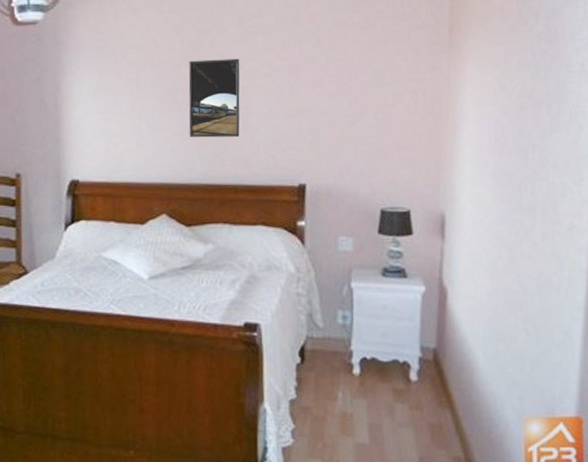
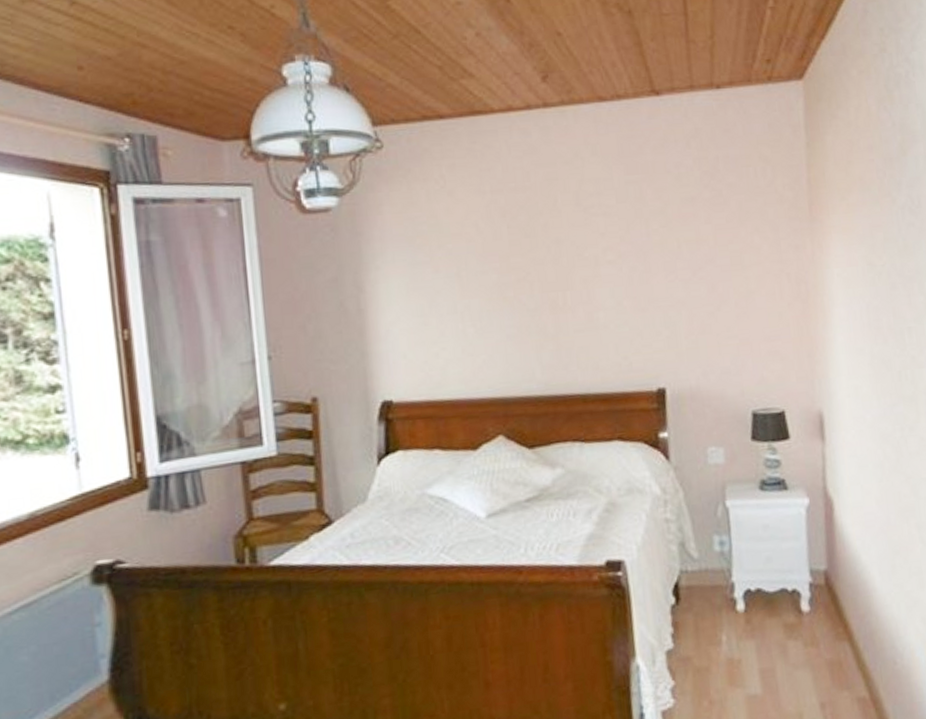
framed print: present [188,58,240,138] -> none [519,244,585,340]

